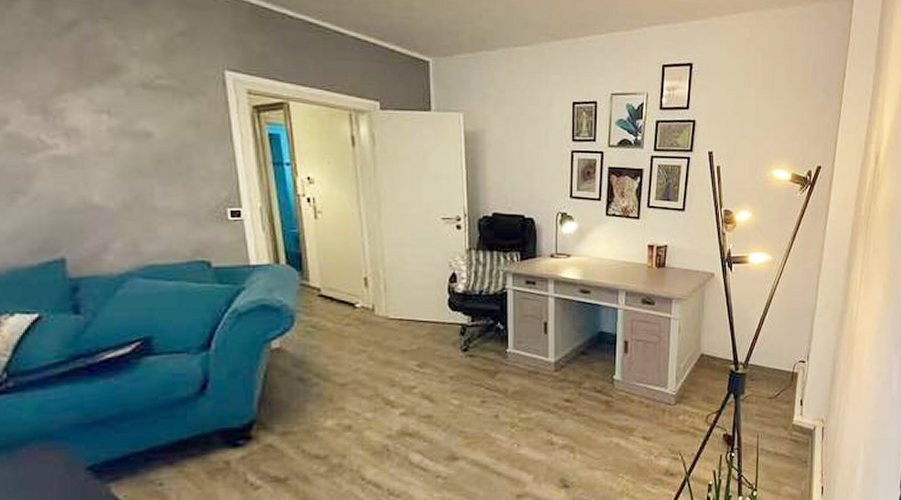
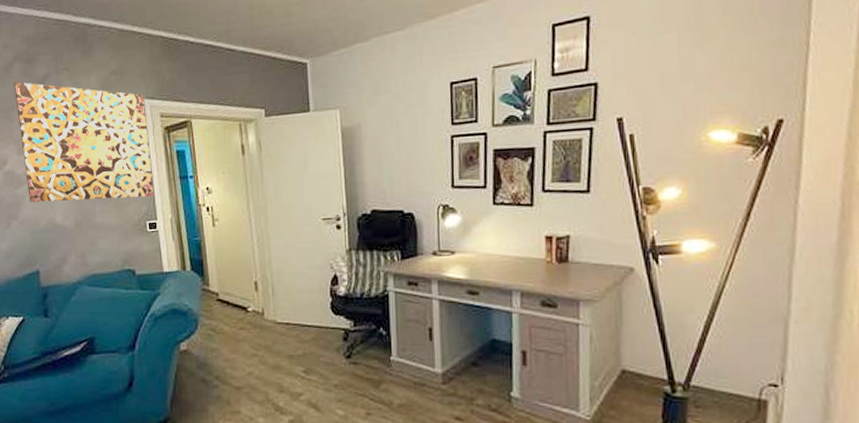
wall art: none [19,21,237,182] -> present [14,82,154,203]

